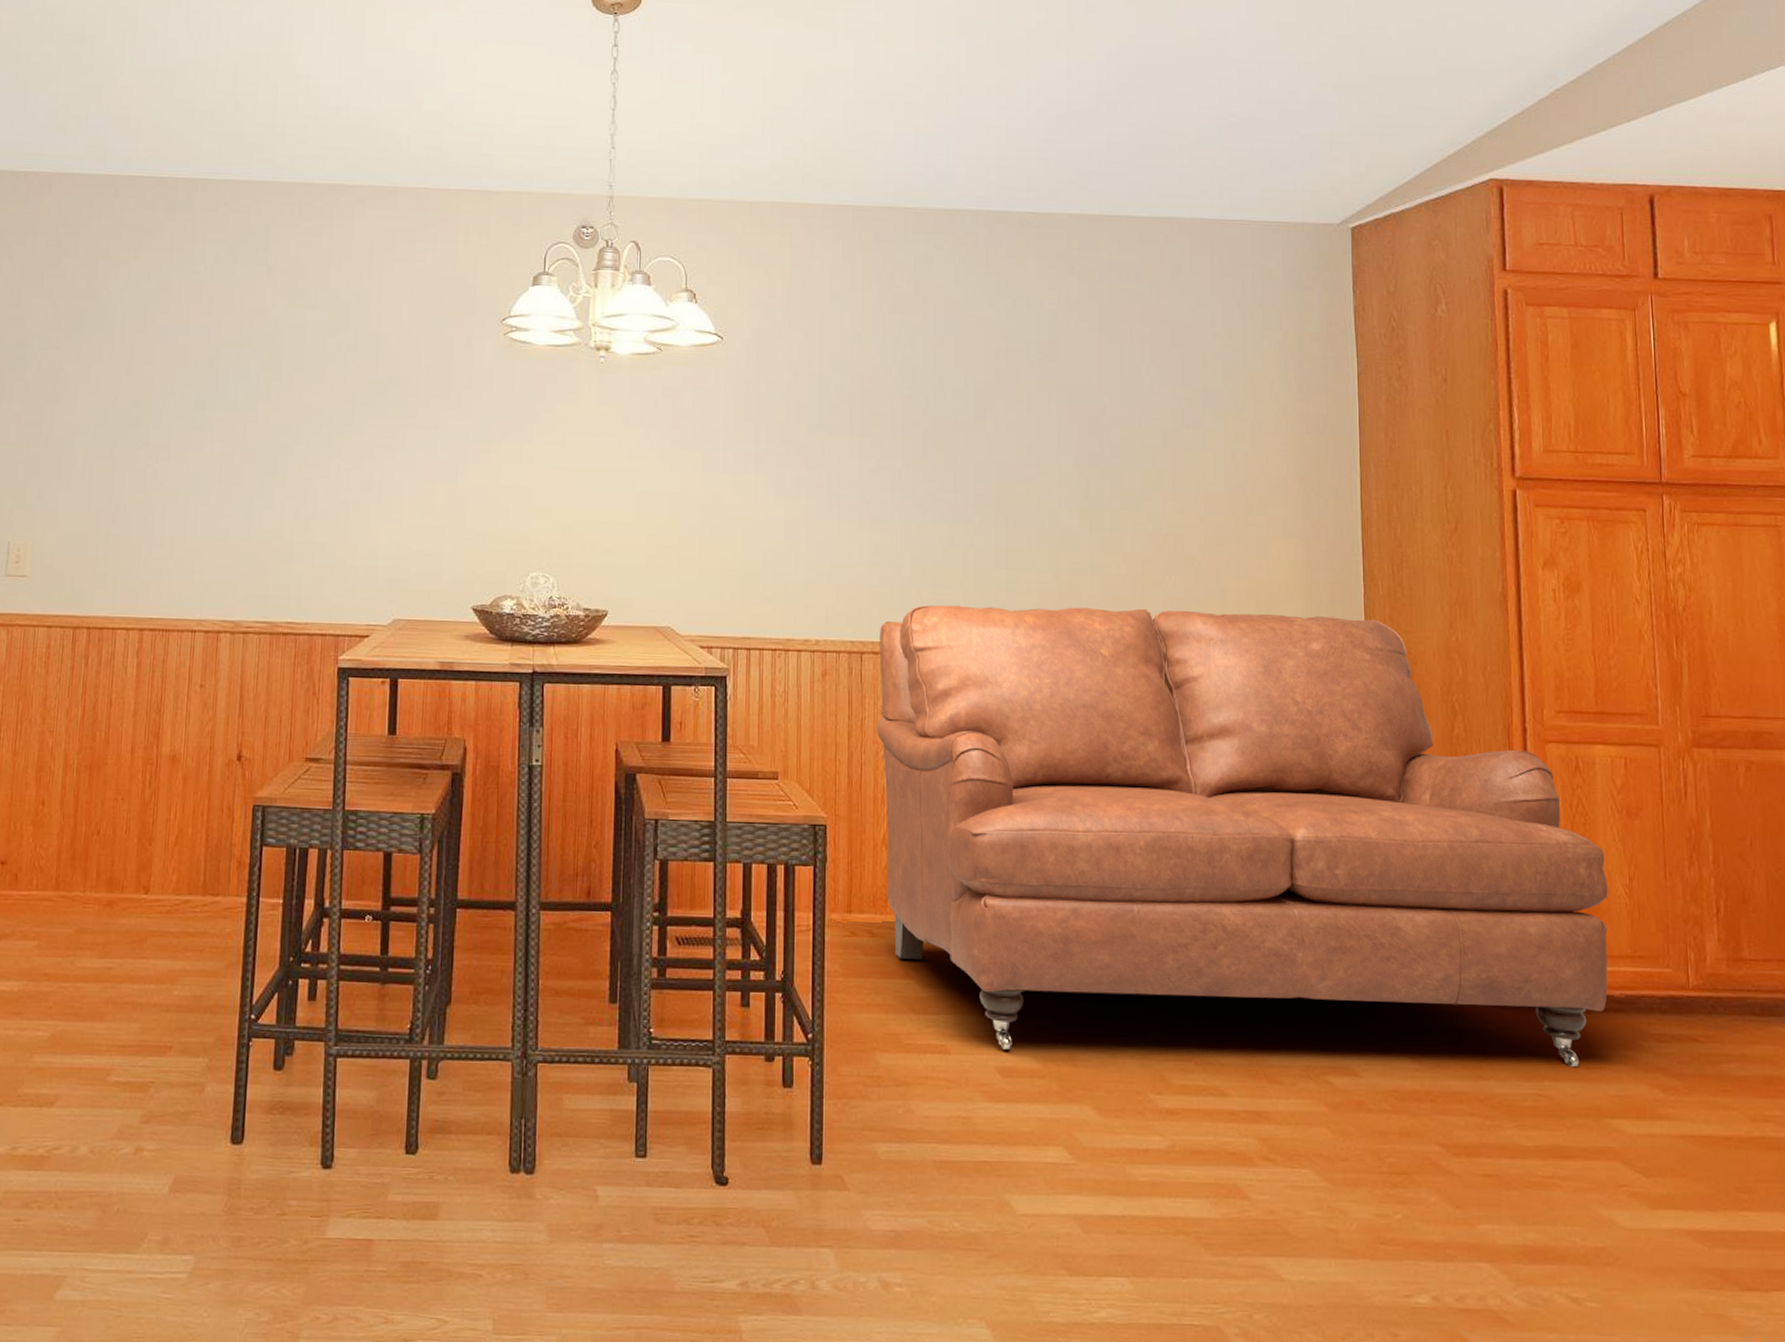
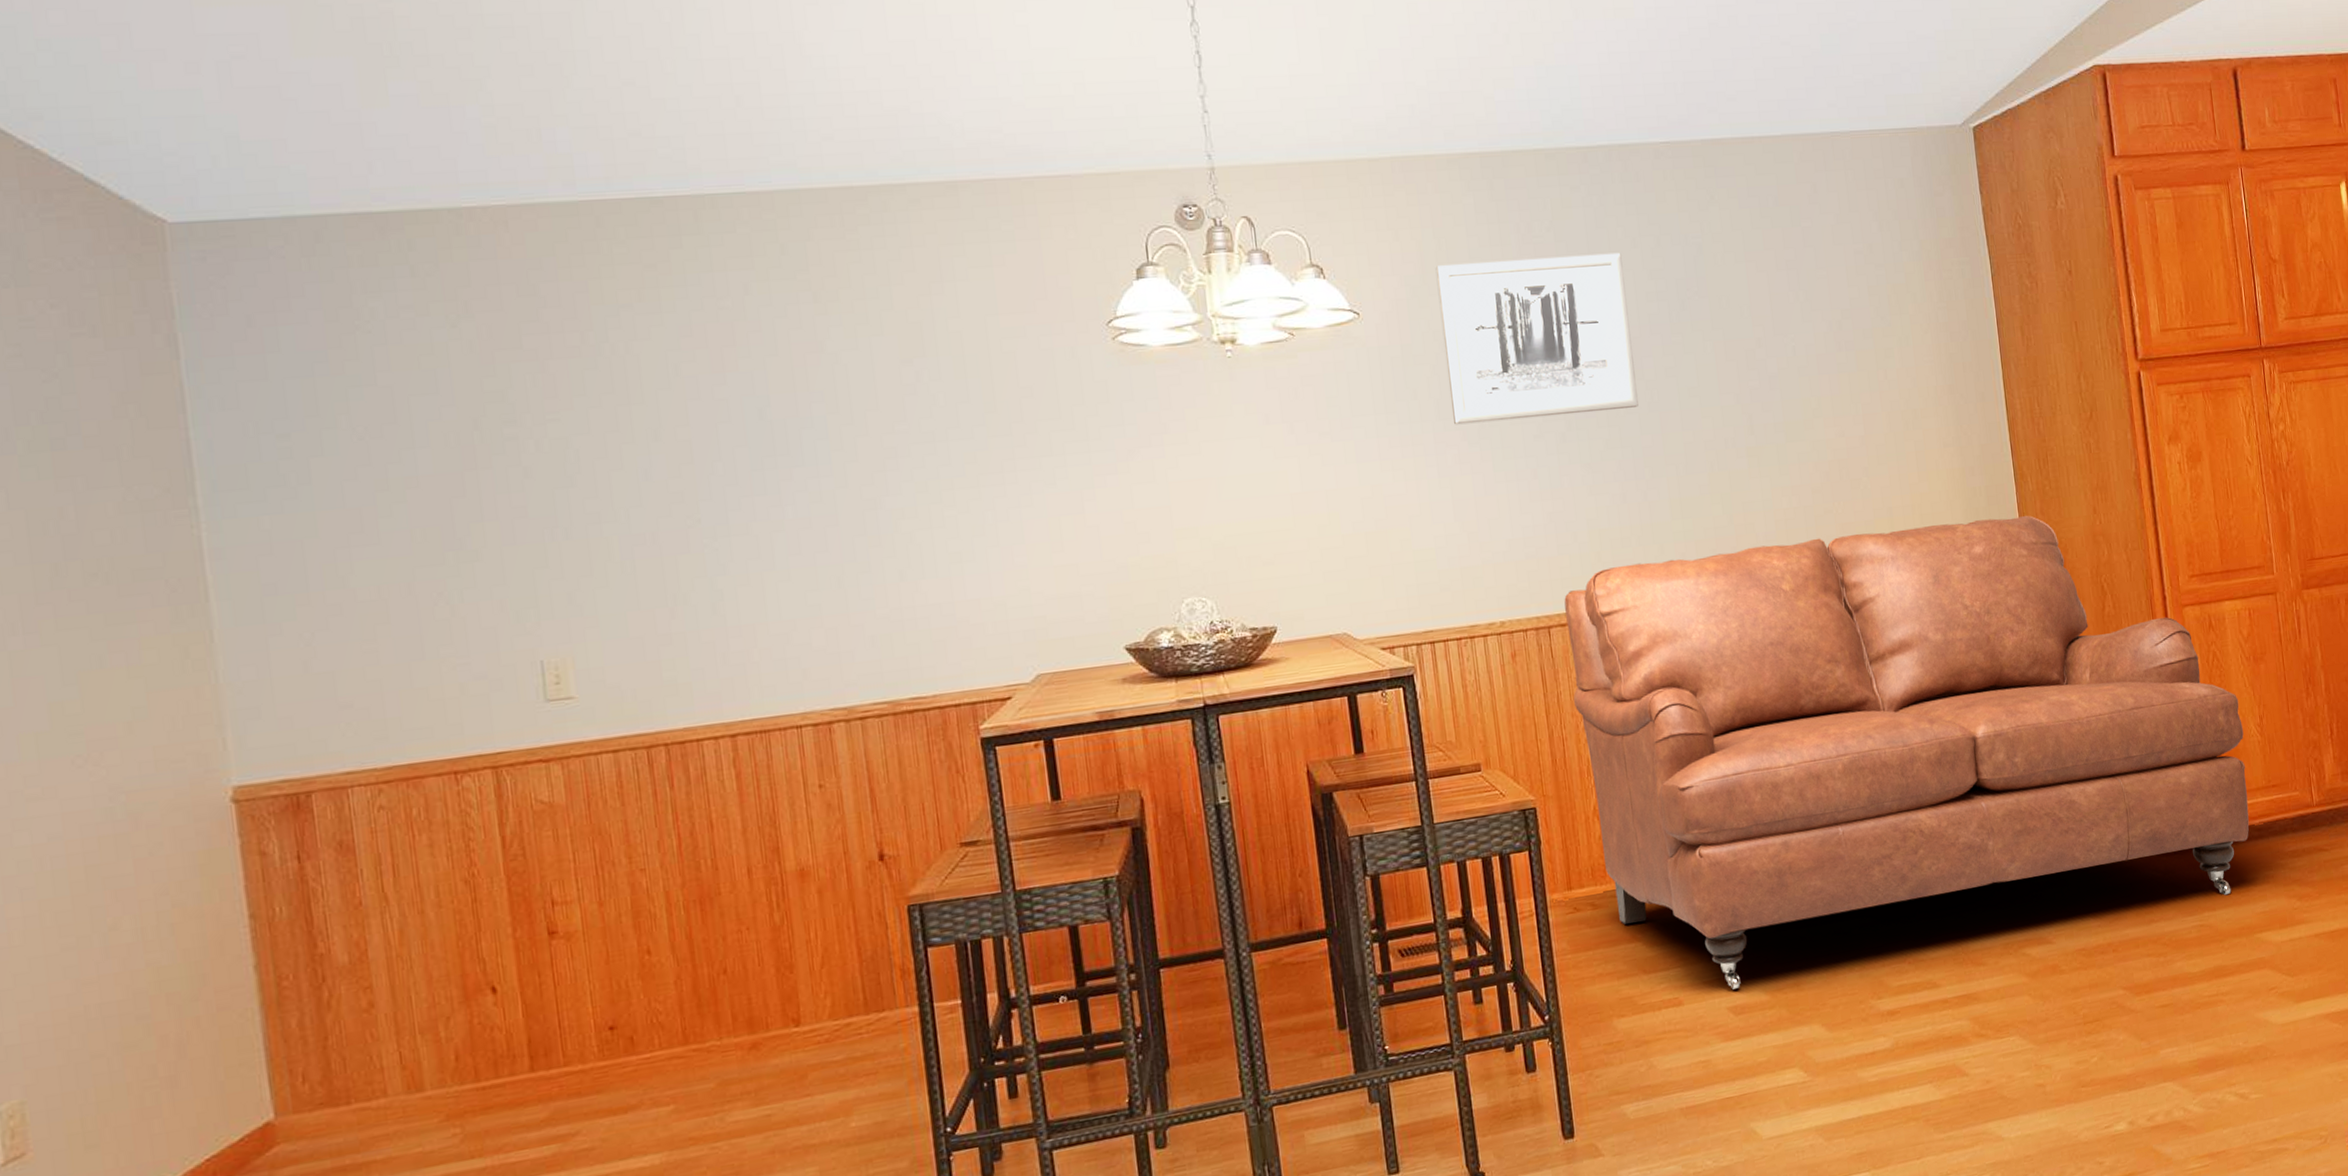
wall art: none [796,303,977,456] -> present [1435,252,1639,425]

